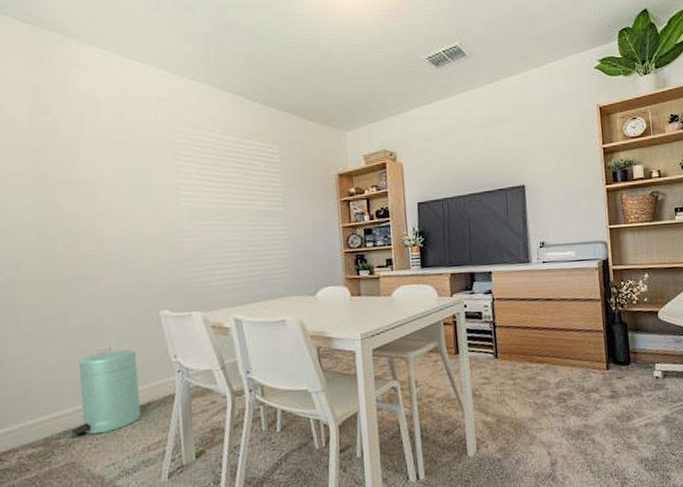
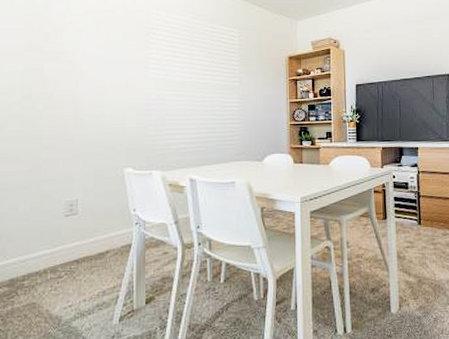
trash can: present [71,349,141,435] -> none [35,201,100,278]

